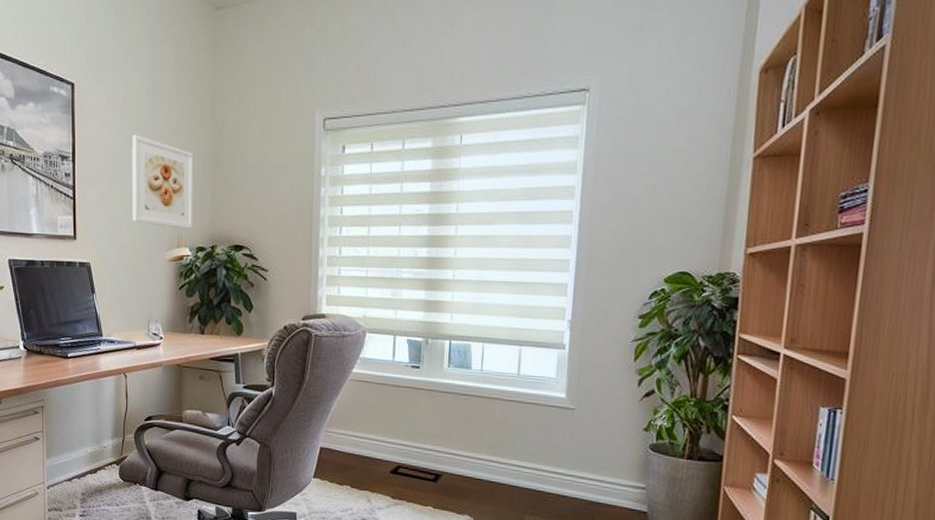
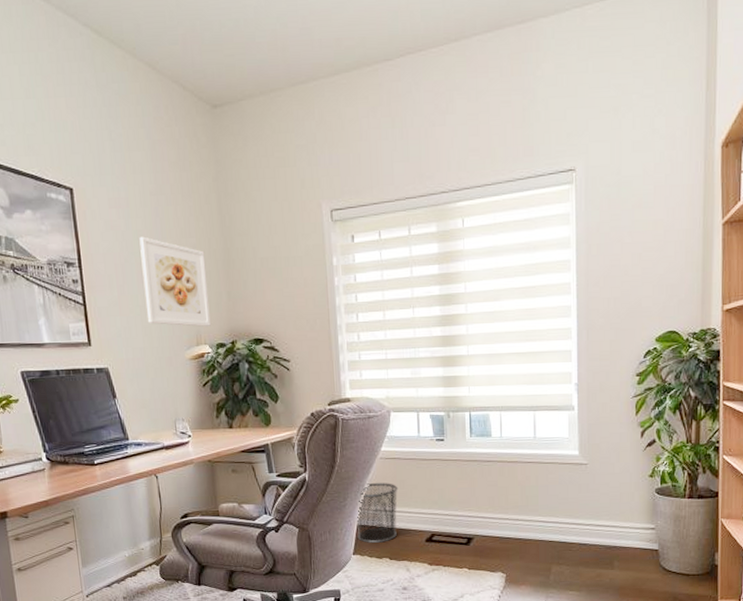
waste bin: none [319,405,367,469] -> present [356,483,398,543]

